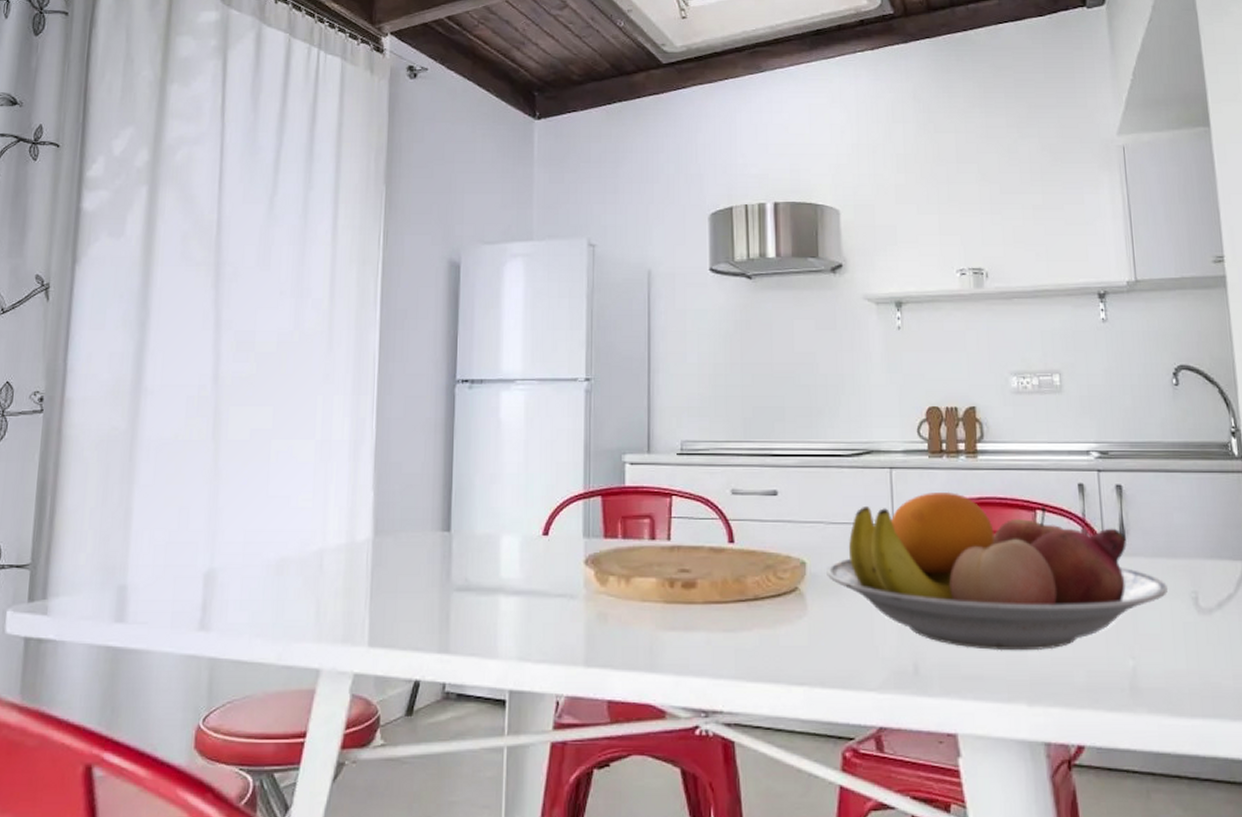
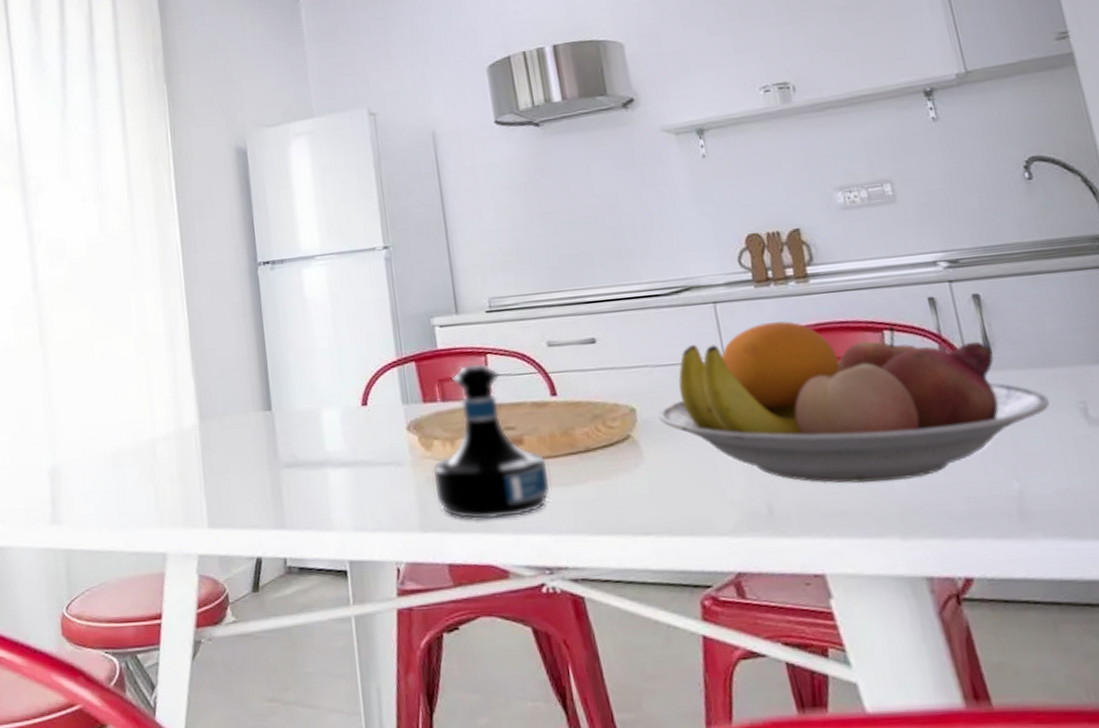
tequila bottle: none [605,504,716,659] -> present [432,363,551,520]

